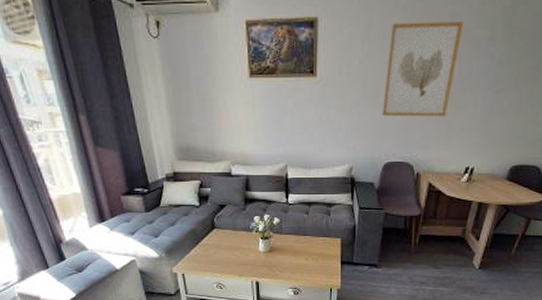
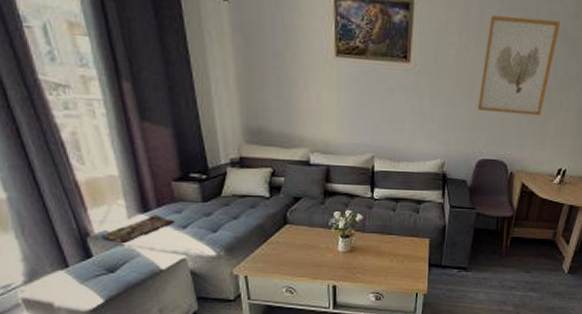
magazine: none [71,224,126,247] -> present [101,215,176,243]

